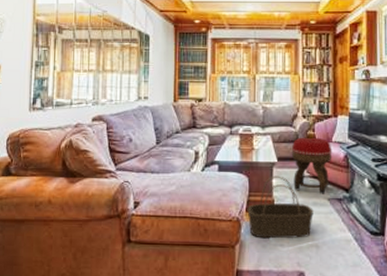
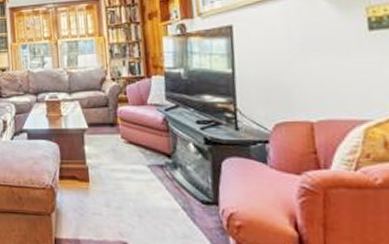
basket: present [247,175,313,239] -> none [60,142,133,208]
footstool: present [291,137,332,194] -> none [102,100,149,161]

